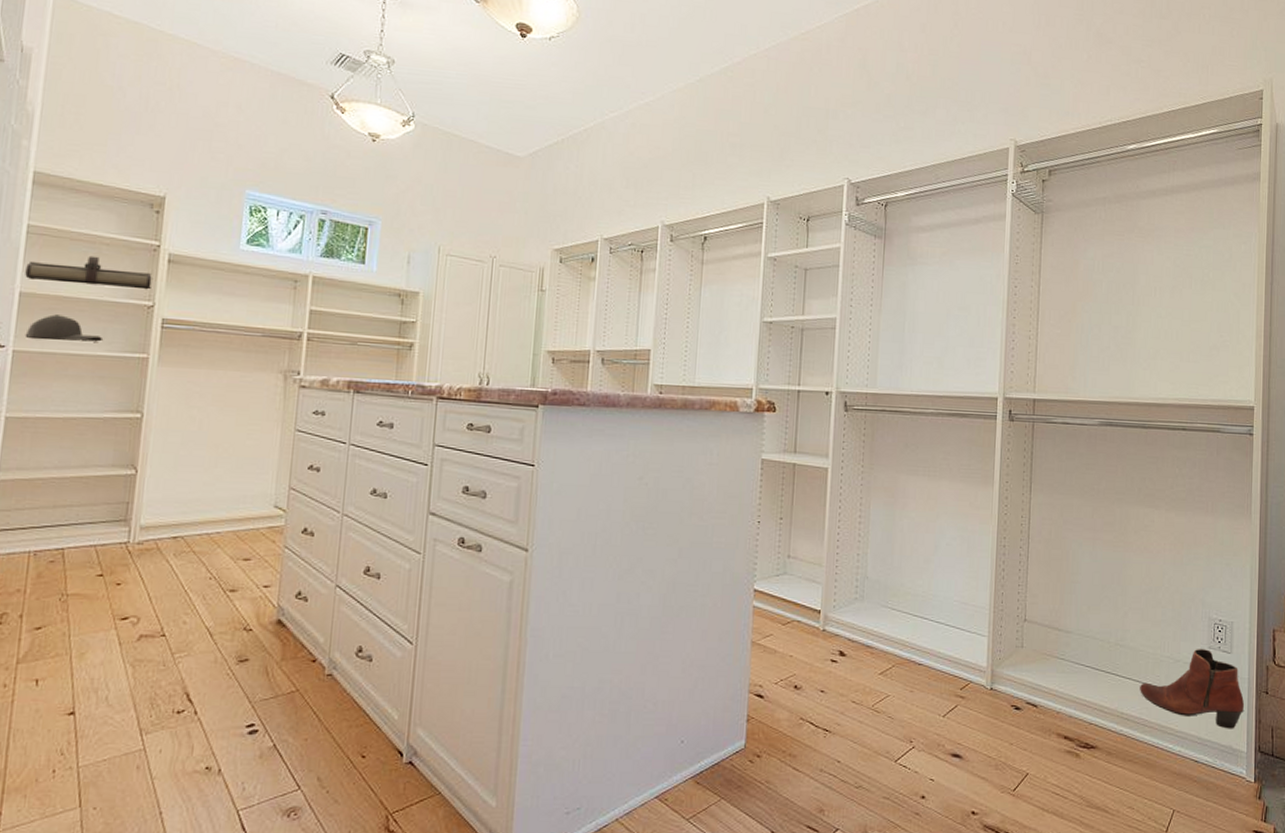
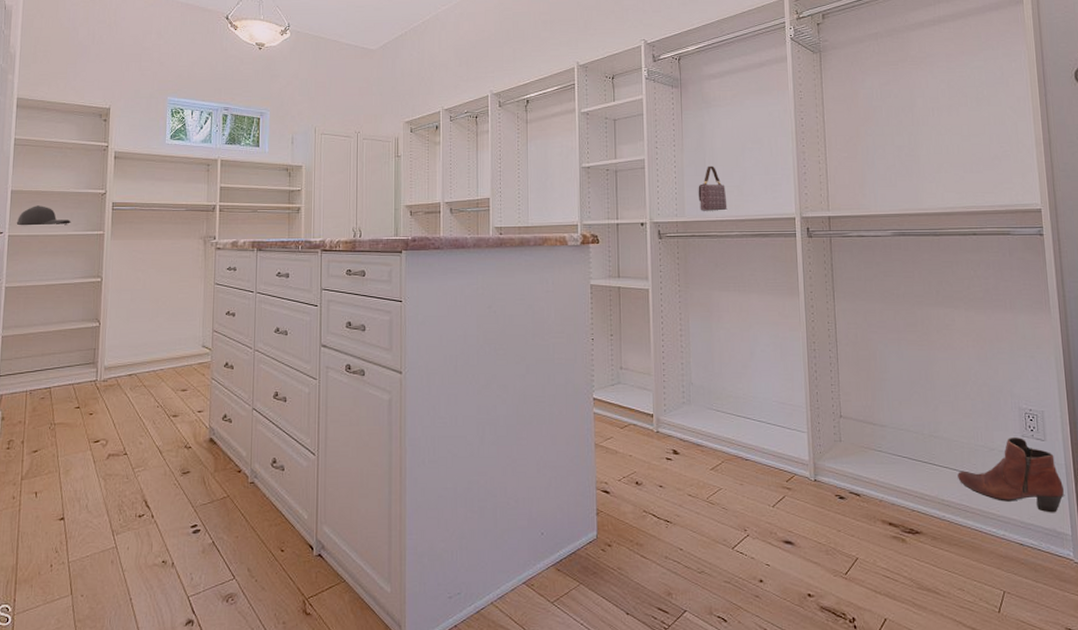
tool roll: present [25,255,152,290] -> none [14,158,104,181]
handbag: none [893,331,925,384] -> present [698,166,728,211]

